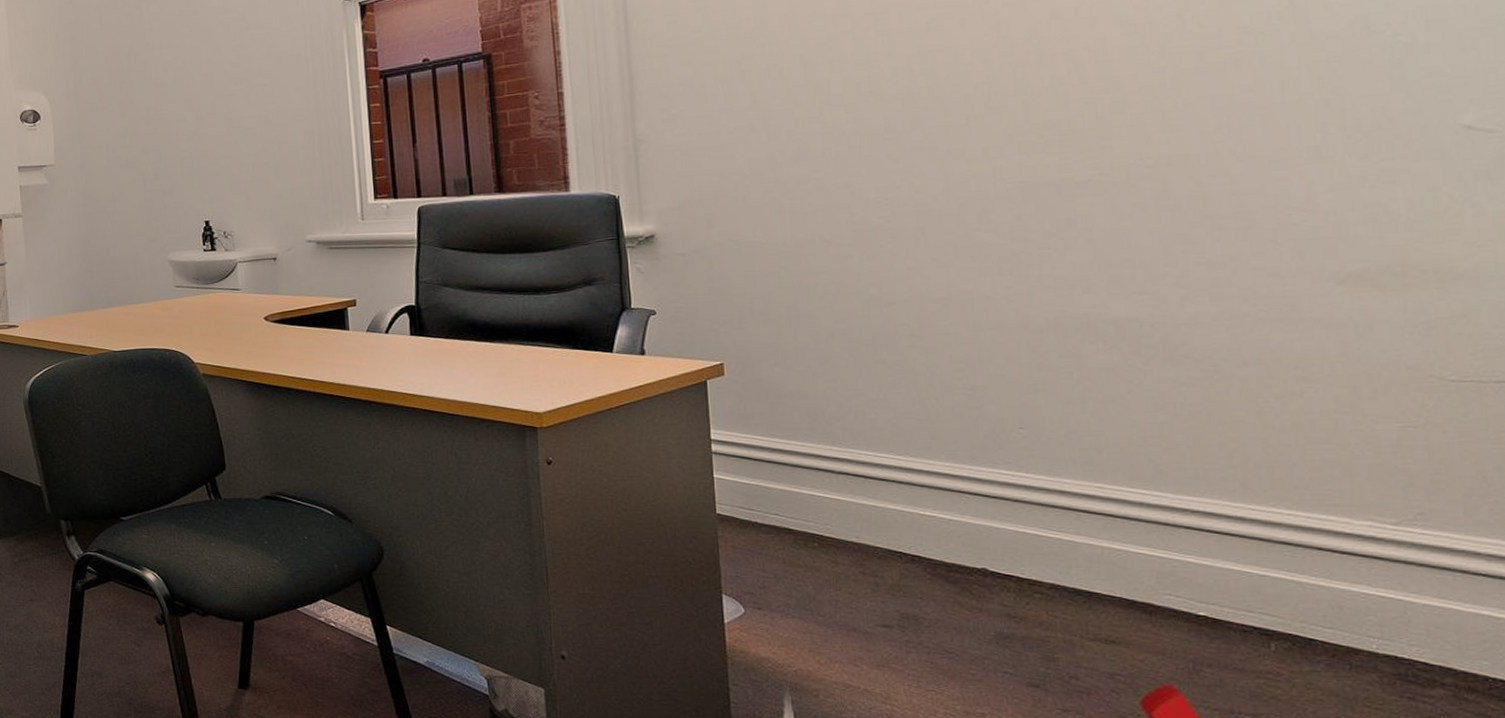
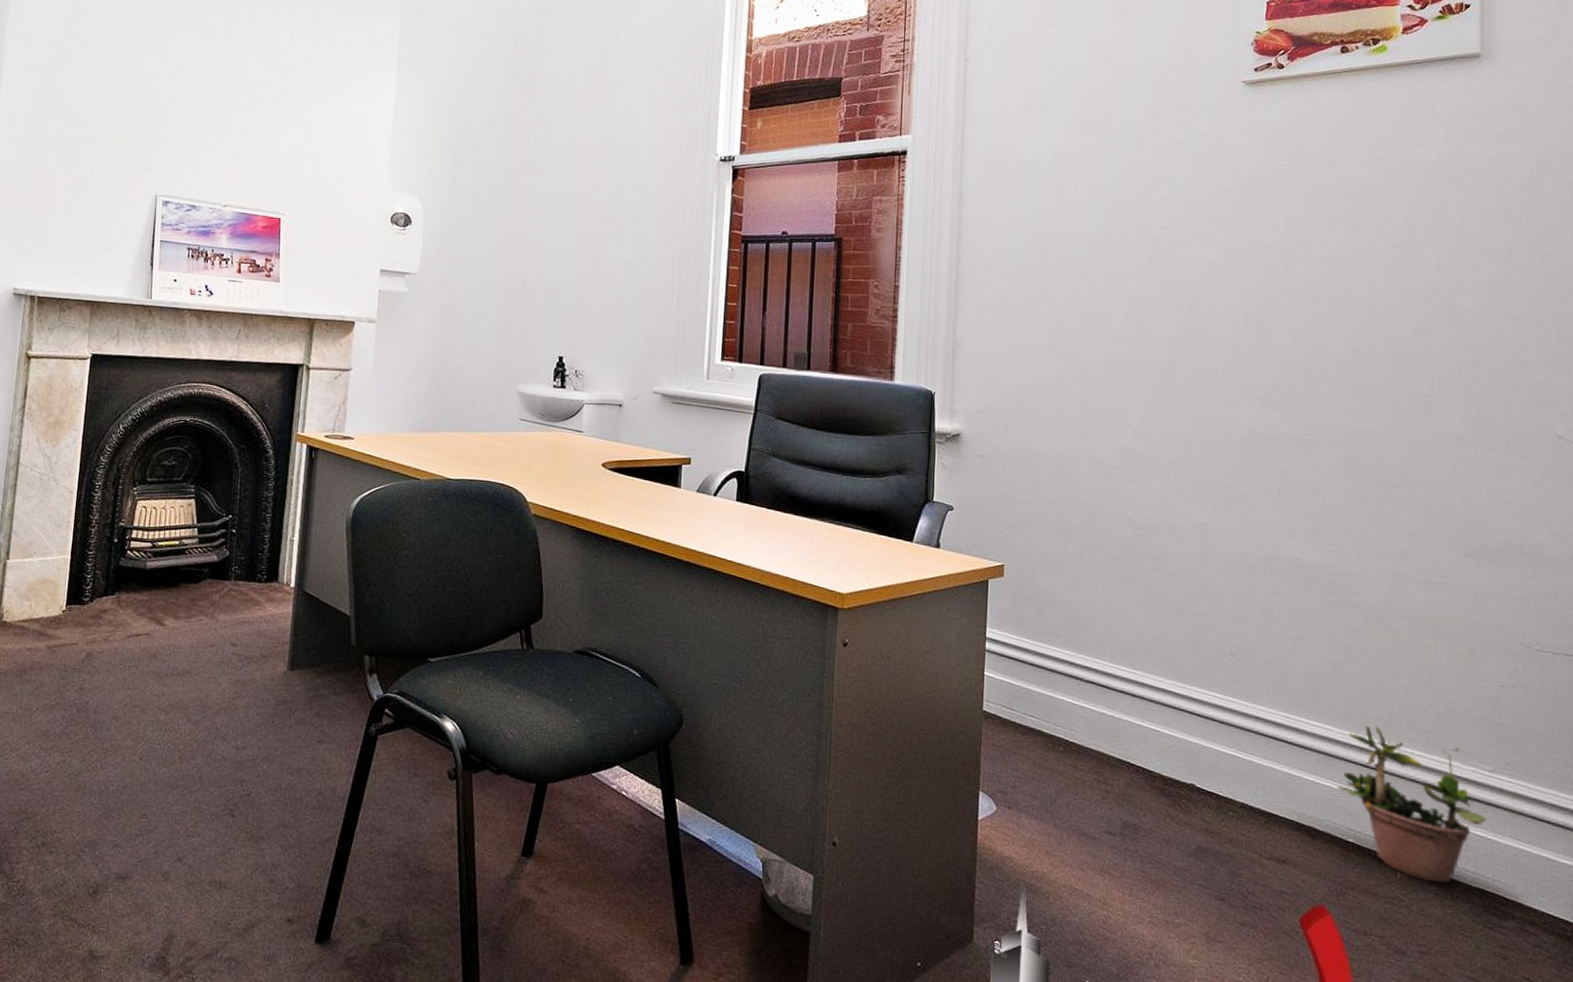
potted plant: none [1178,487,1394,653] -> present [1337,725,1486,883]

